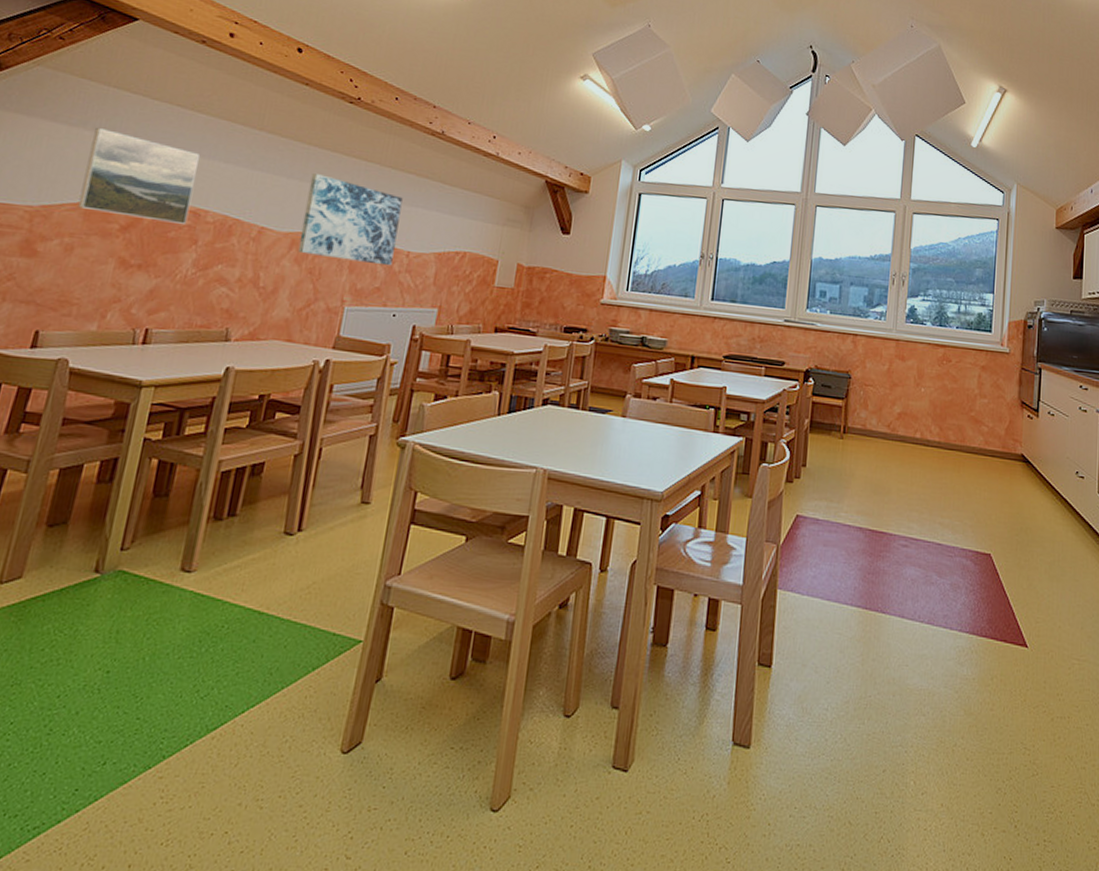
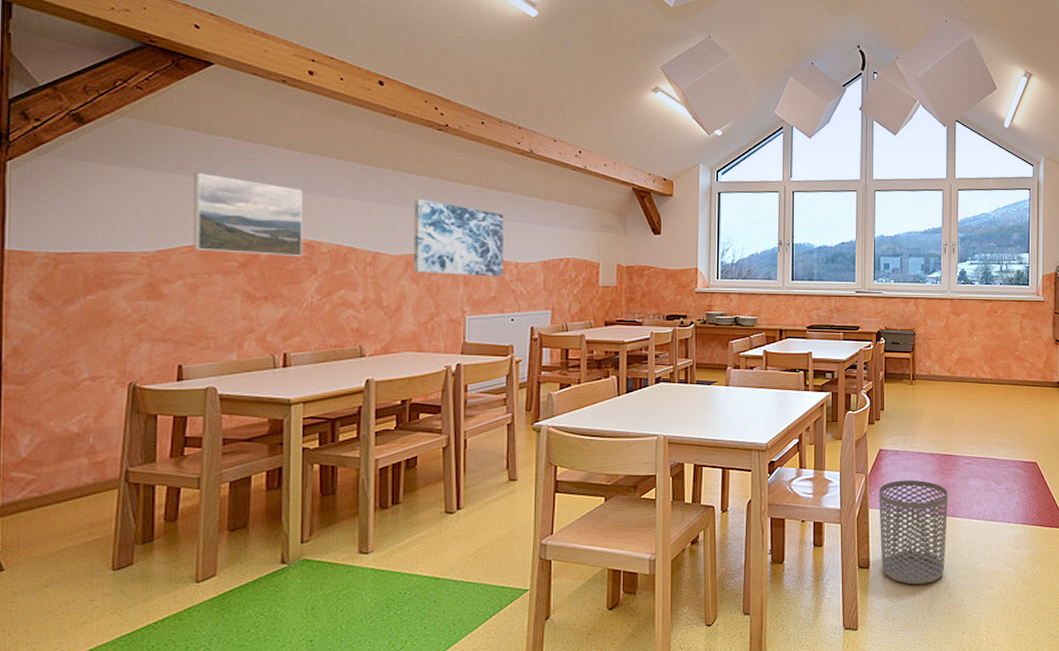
waste bin: none [786,557,877,698] -> present [879,479,948,585]

